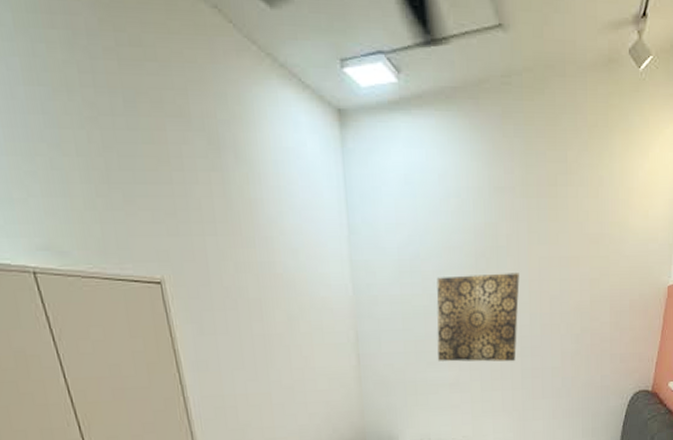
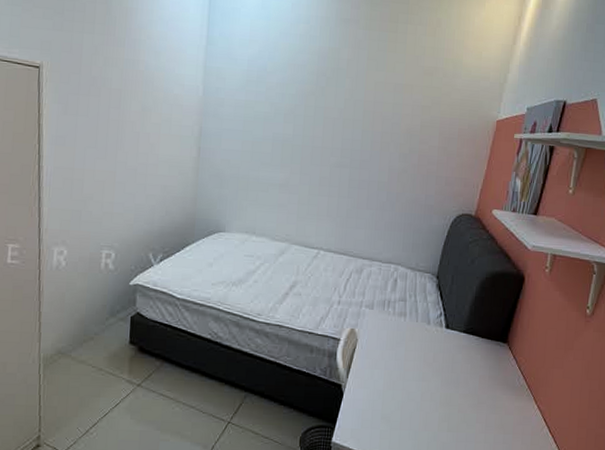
wall art: present [436,273,520,362] -> none [271,89,356,172]

